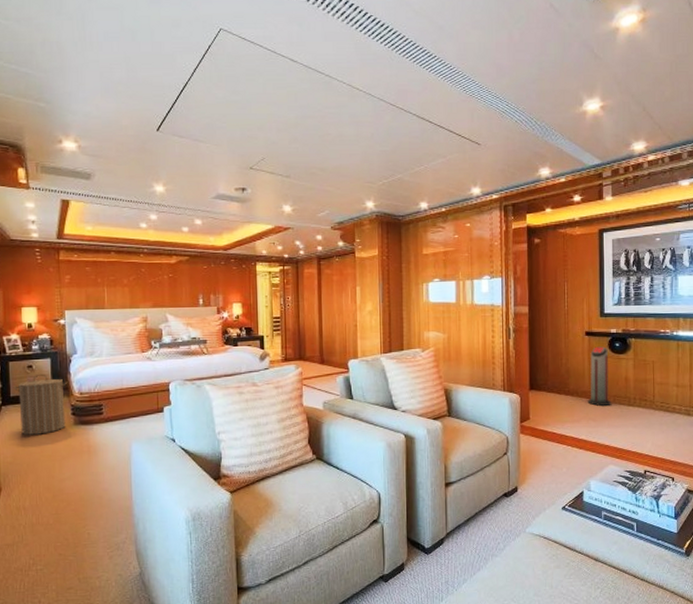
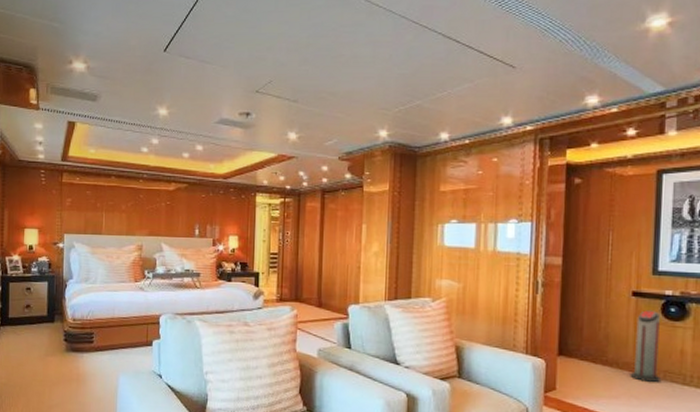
laundry hamper: present [13,373,68,435] -> none [11,296,63,358]

